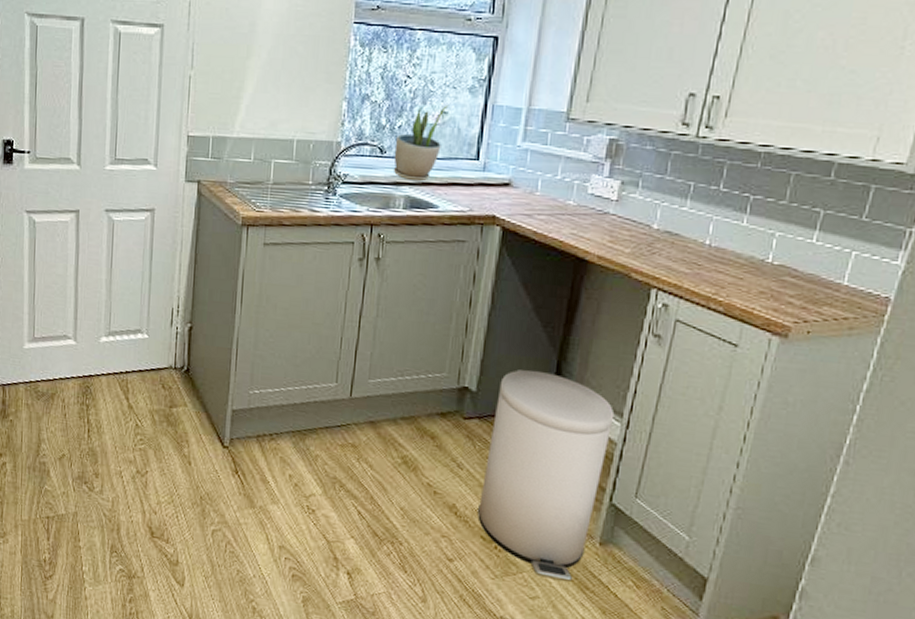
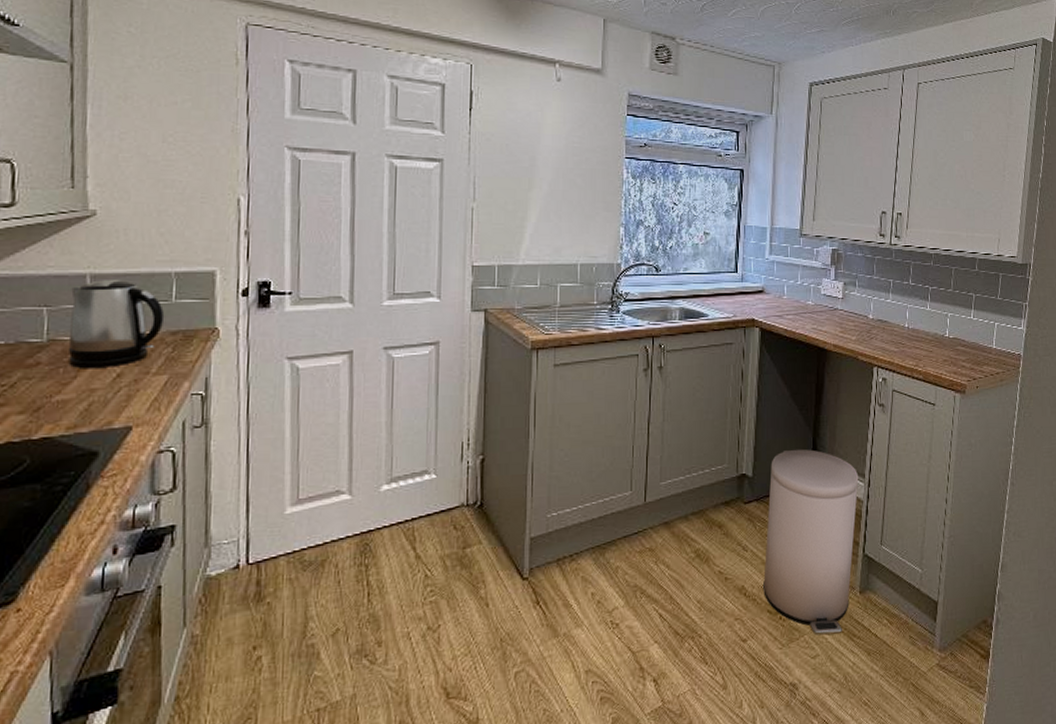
potted plant: present [393,104,450,182] -> none [668,226,710,295]

